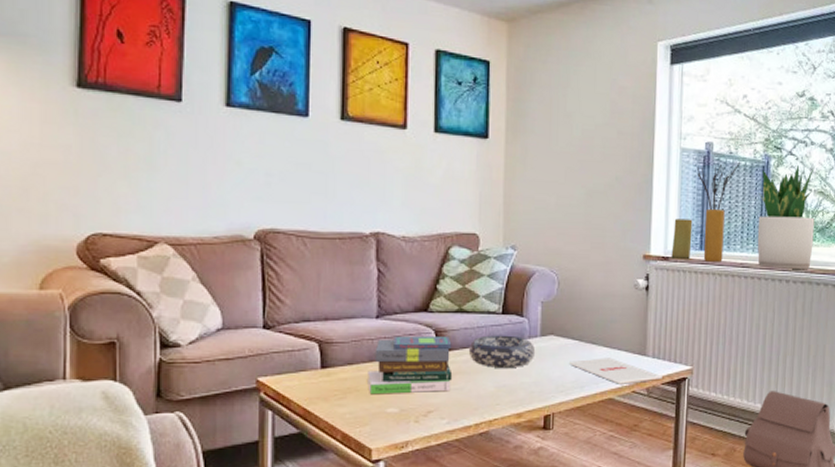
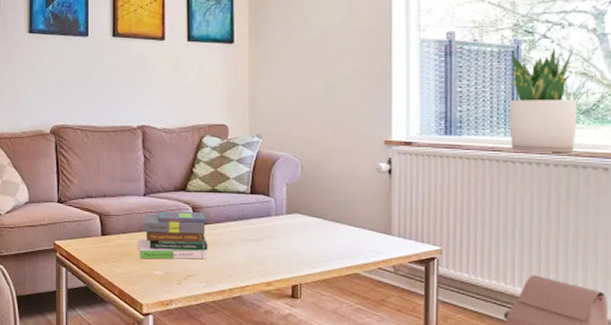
decorative bowl: present [468,335,536,368] -> none [221,212,282,241]
magazine: present [569,357,662,384] -> none [315,235,409,261]
candle: present [668,218,693,260] -> none [411,105,437,145]
vase: present [696,163,740,263] -> none [437,49,486,147]

